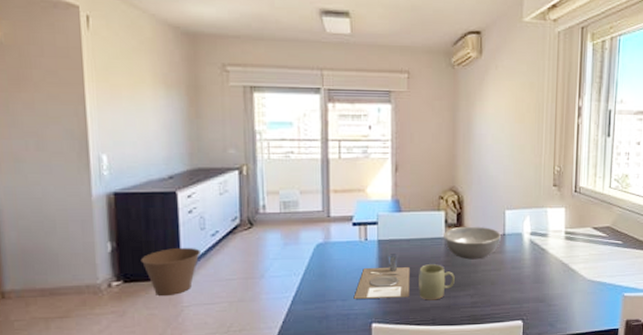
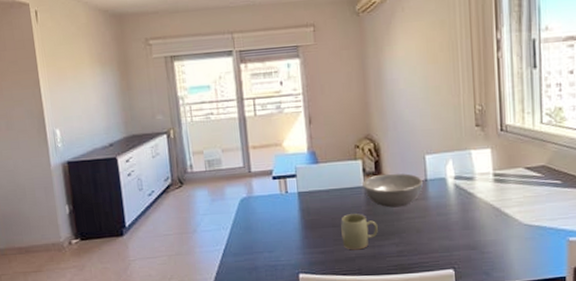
basket: present [140,247,202,295] -> none [93,206,141,251]
place setting: present [353,254,410,299] -> none [279,205,334,250]

